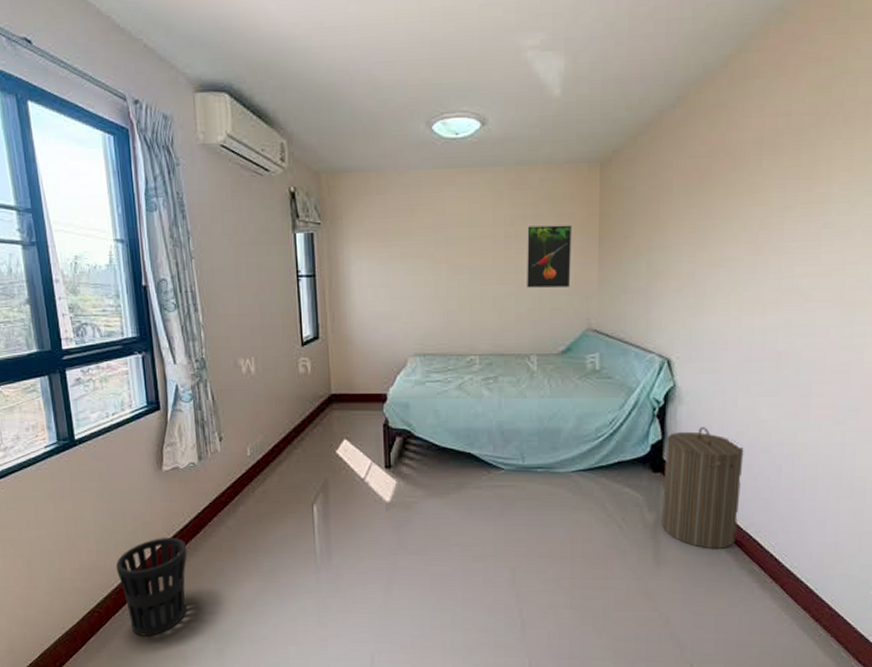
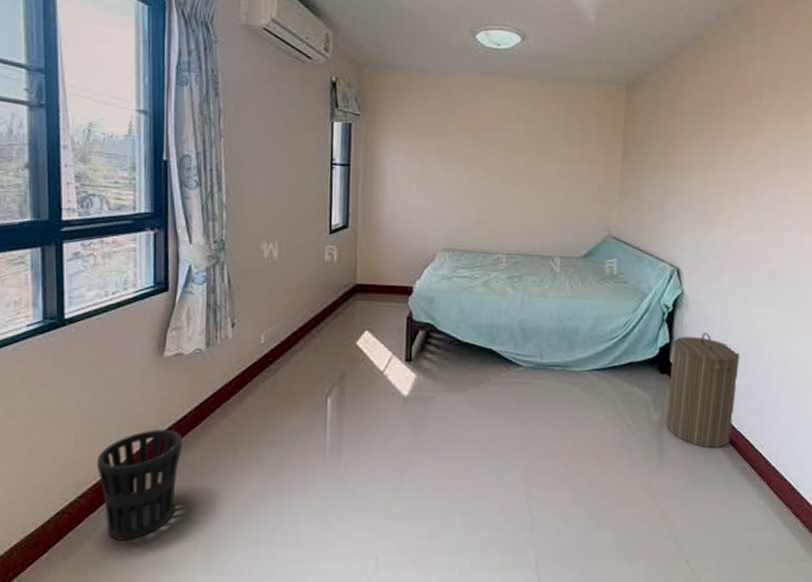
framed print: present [527,225,572,288] -> none [555,136,598,196]

